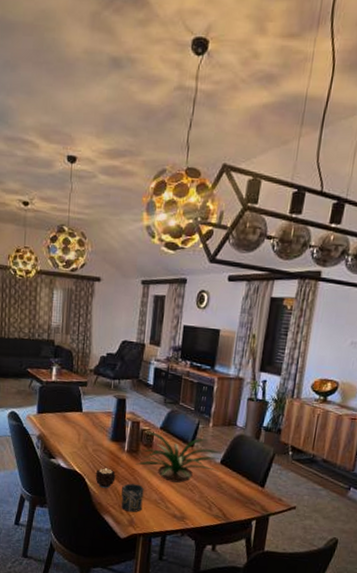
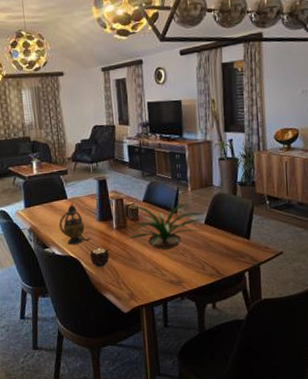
teapot: none [69,417,99,461] -> present [58,203,91,245]
cup: present [120,483,144,513] -> none [117,258,140,287]

